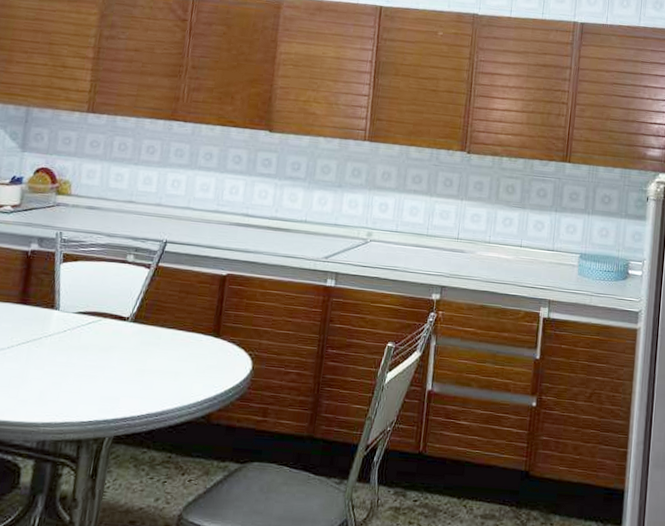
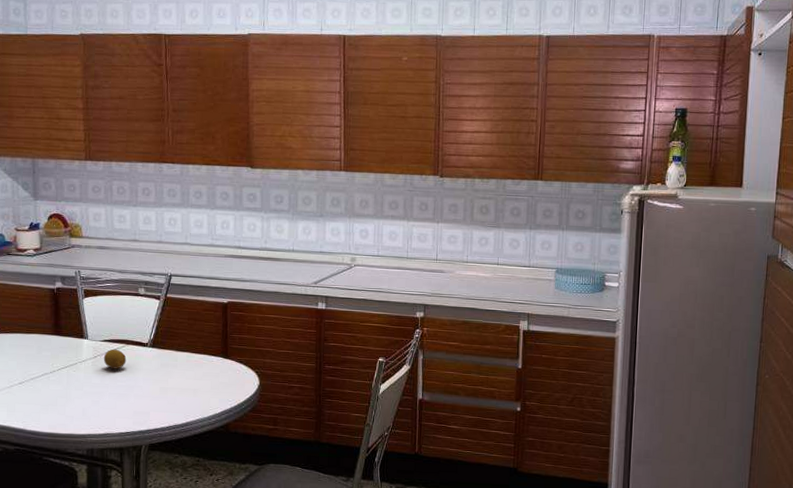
fruit: none [73,322,102,346] -> present [103,349,127,369]

